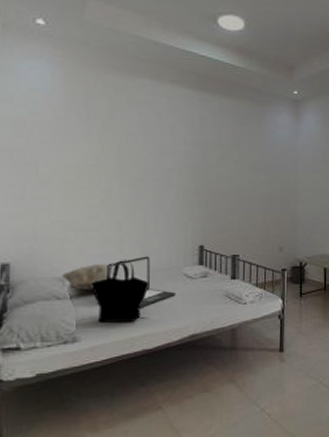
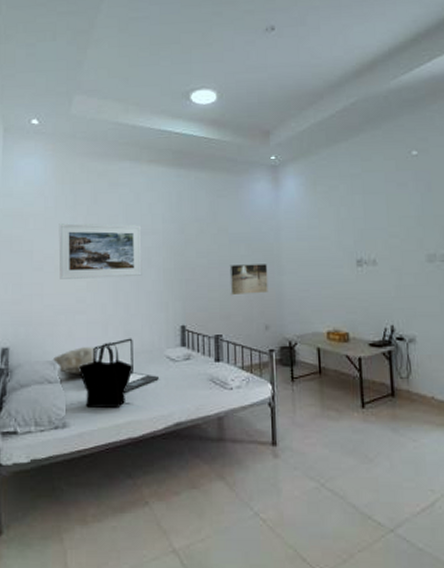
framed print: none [69,137,162,197] -> present [59,223,142,279]
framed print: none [248,190,285,220] -> present [229,264,268,296]

